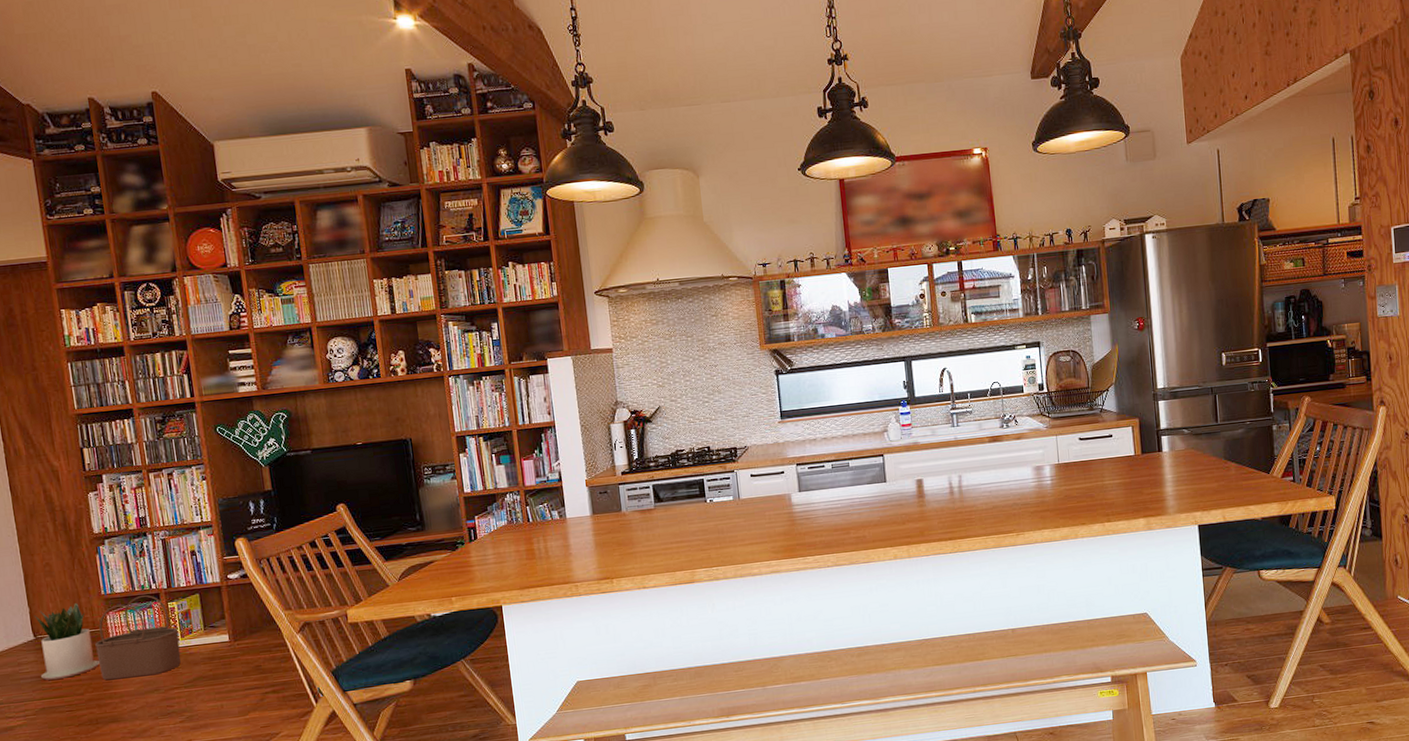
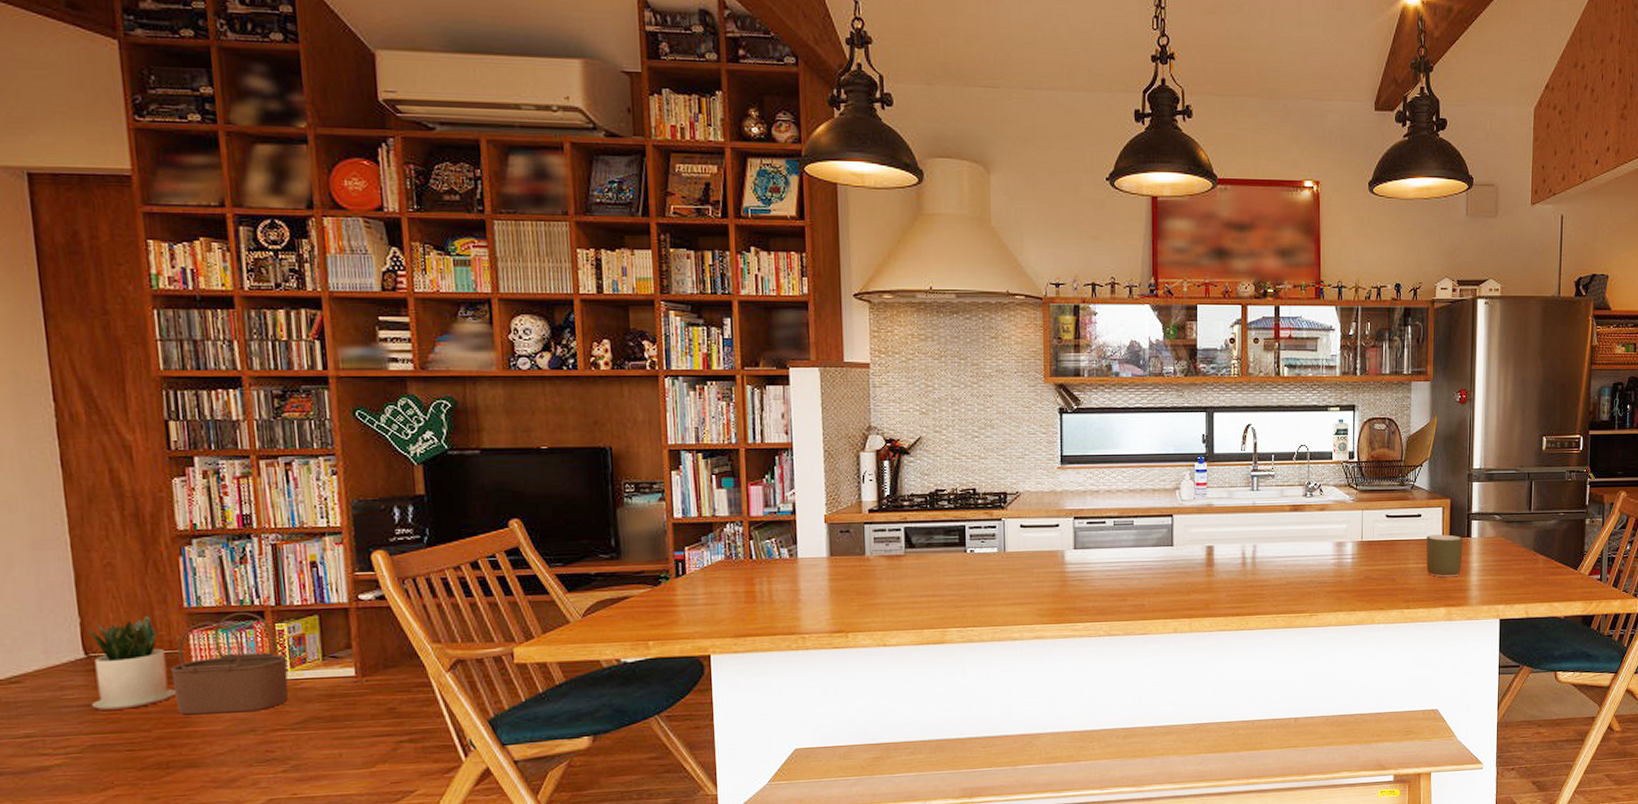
mug: none [1119,451,1156,491] -> present [1425,534,1463,578]

